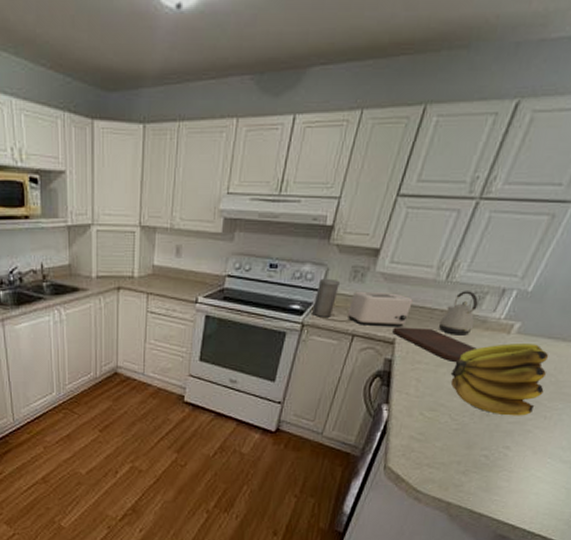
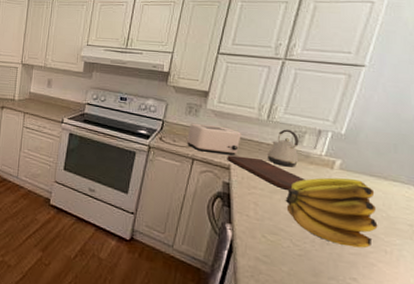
canister: present [311,278,341,317] -> none [156,111,179,143]

